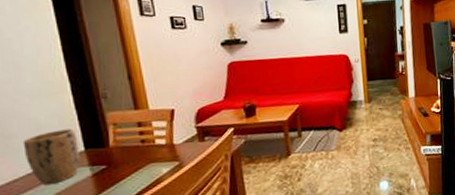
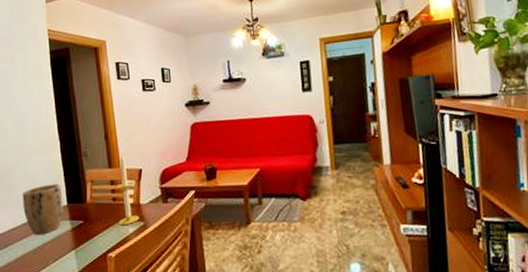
candle: none [144,96,174,167] -> present [116,156,140,226]

